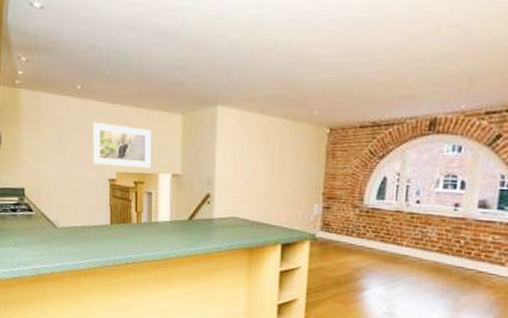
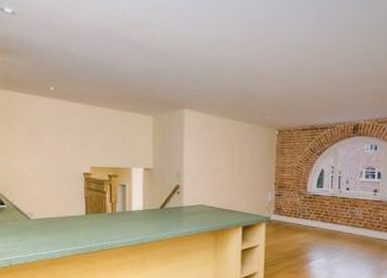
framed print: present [93,121,151,168] -> none [67,120,124,163]

